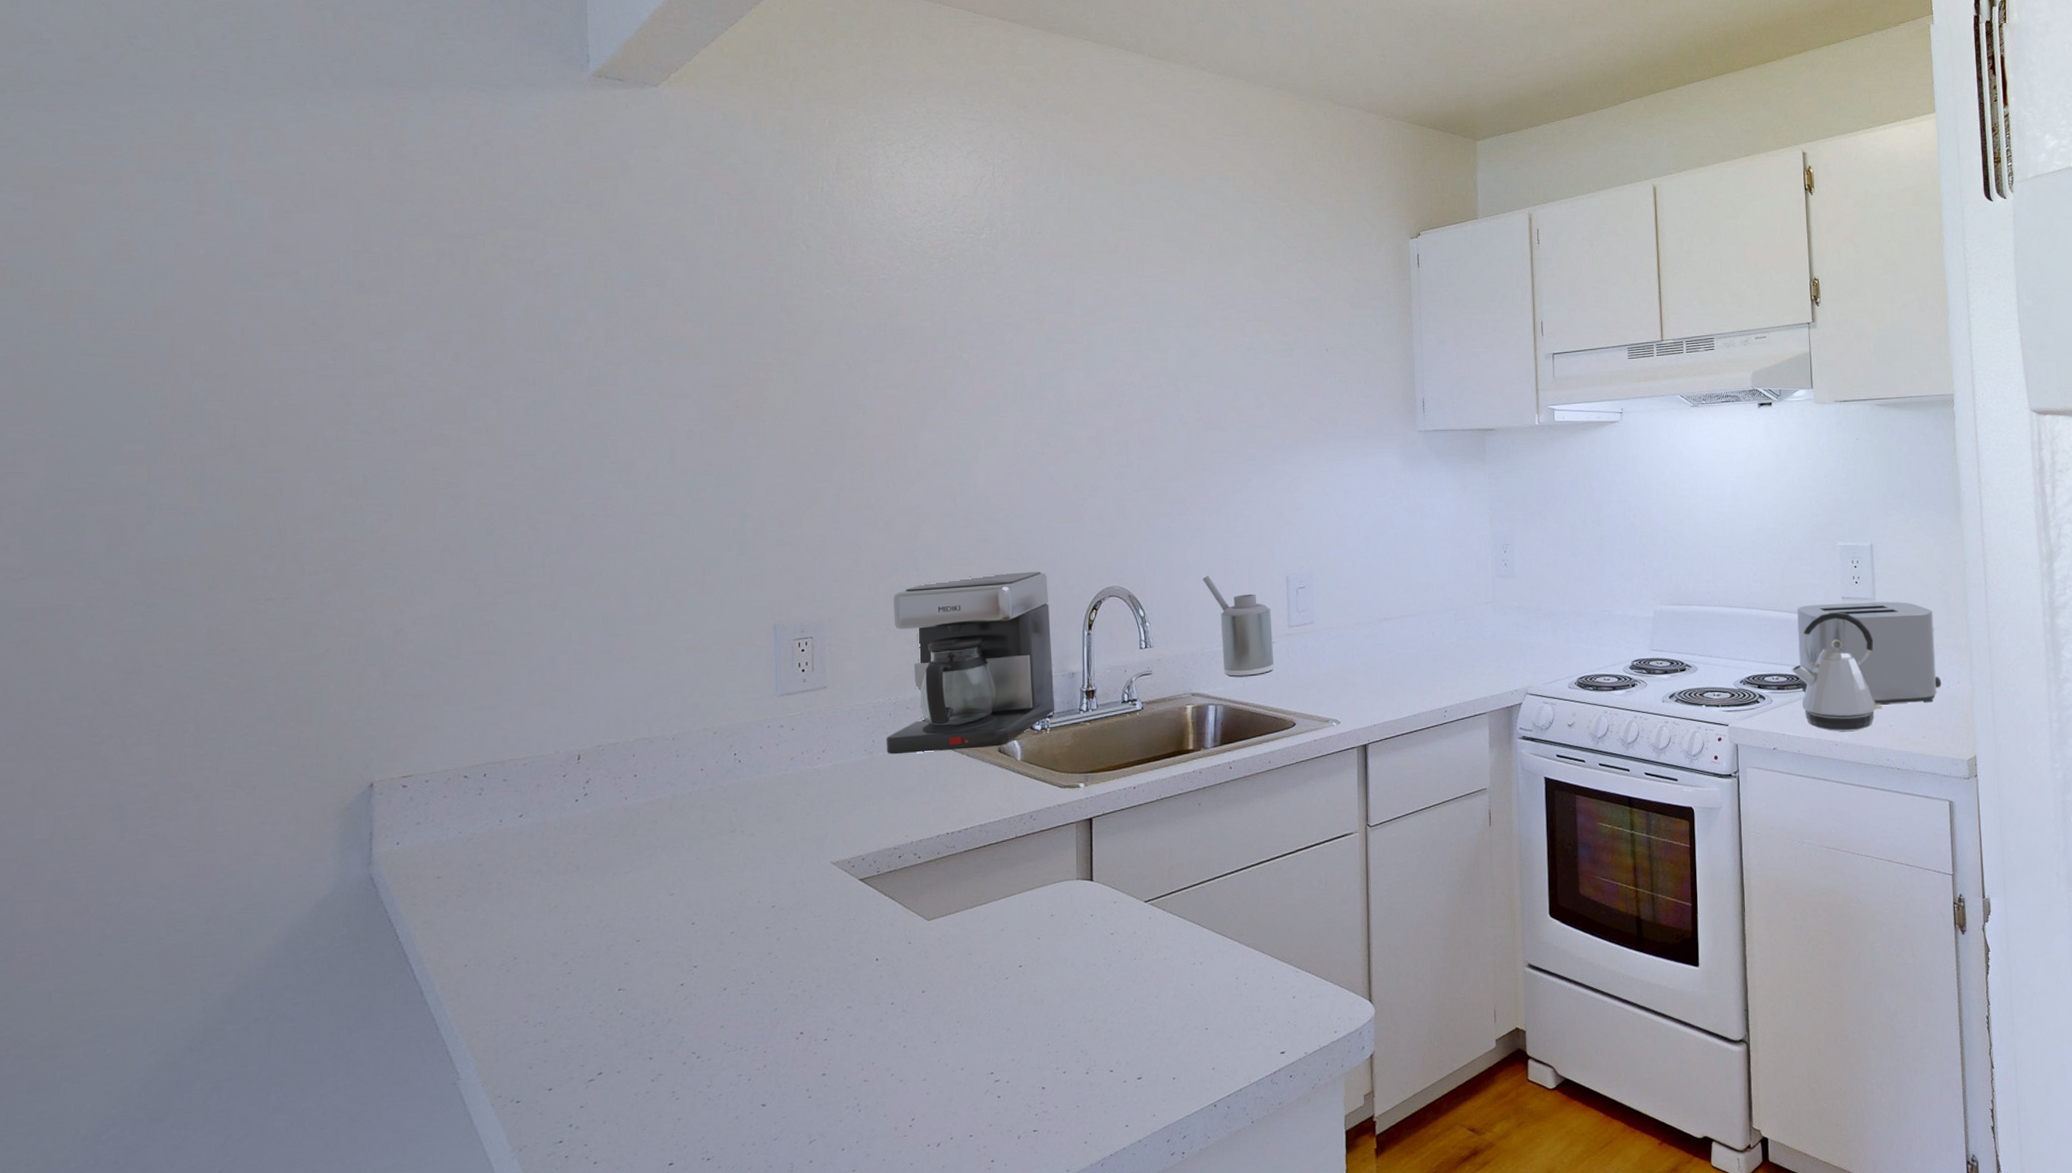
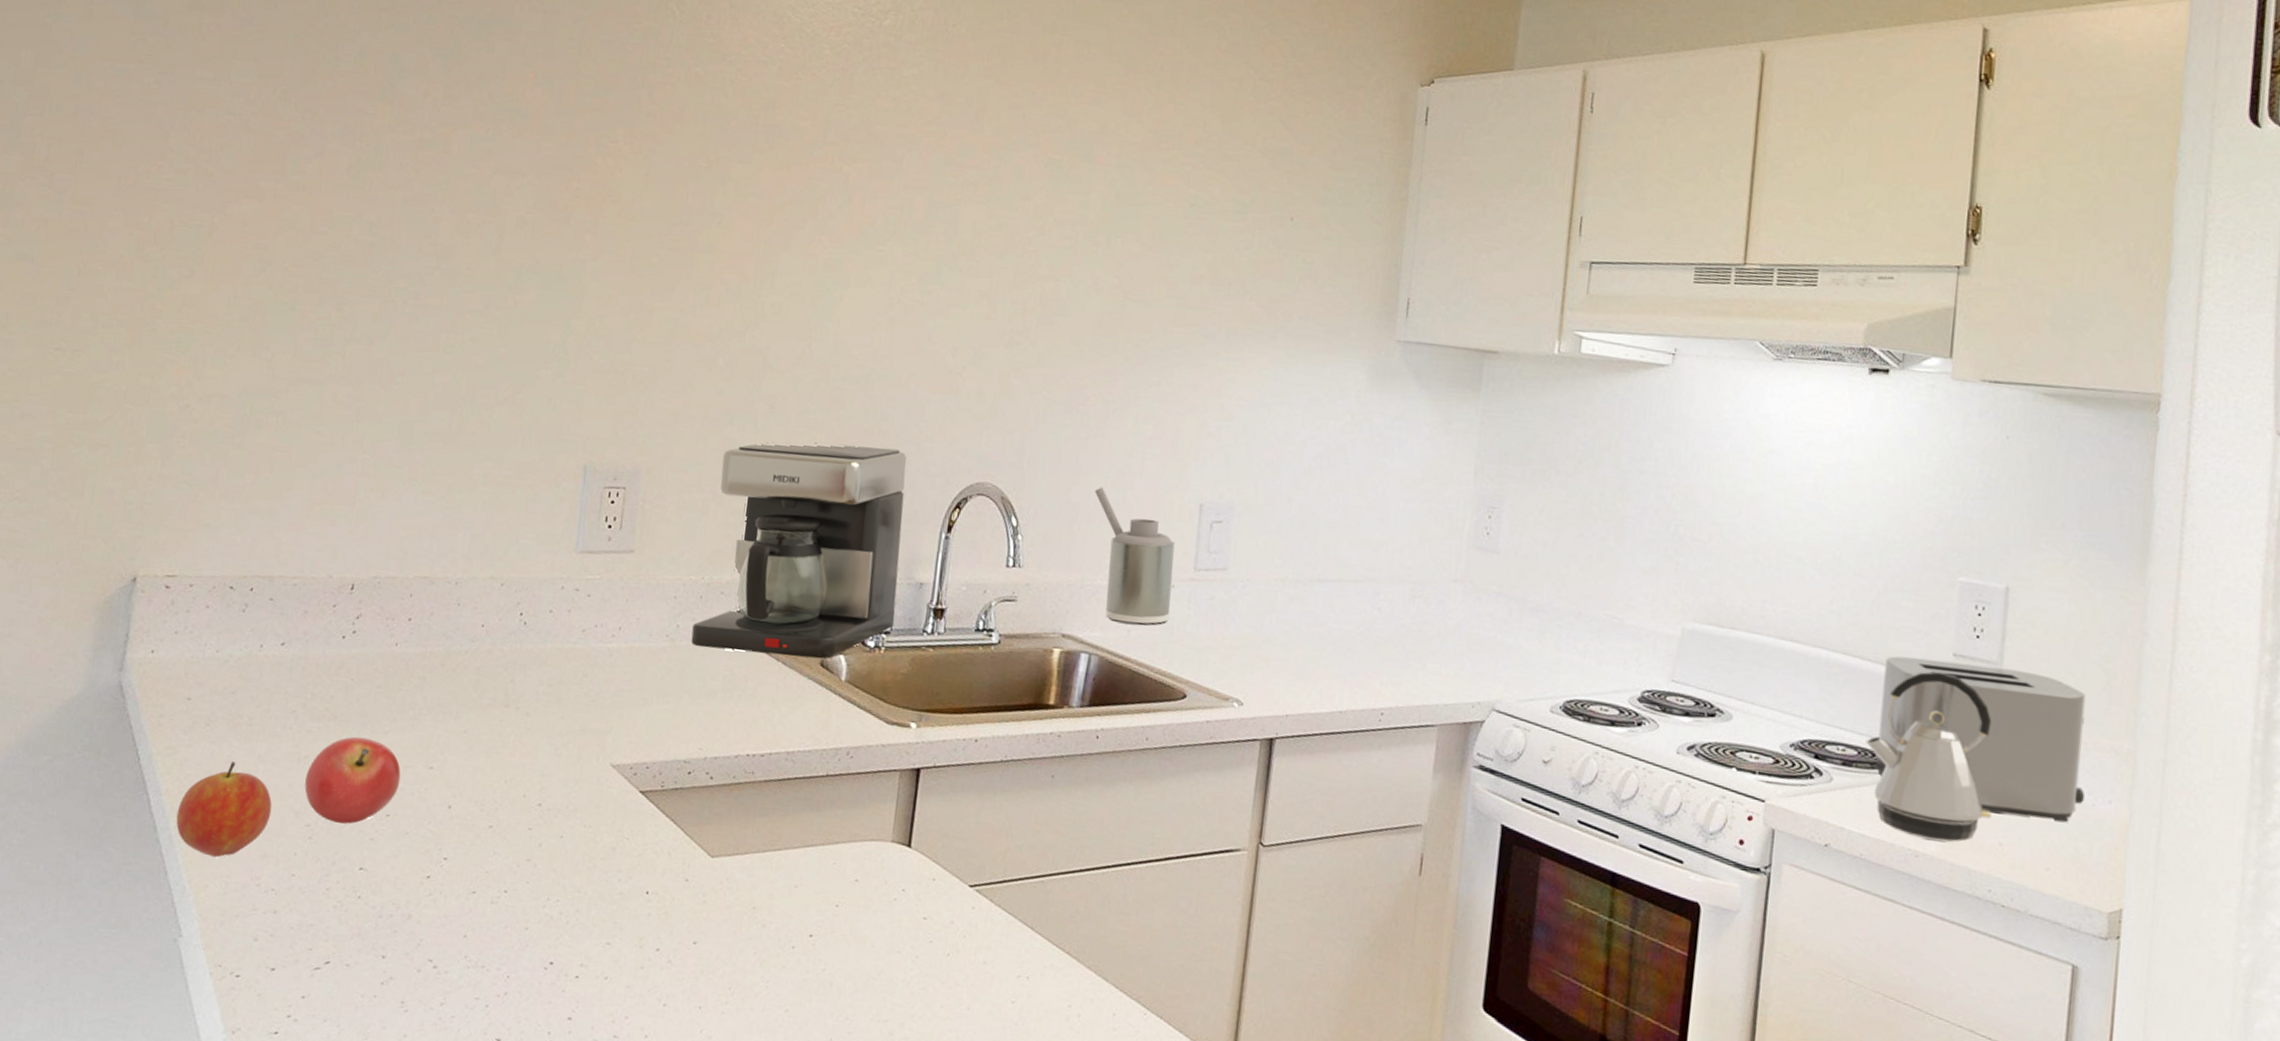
fruit: none [441,923,530,1007] -> present [176,761,272,858]
fruit: none [558,880,645,956] -> present [304,736,401,824]

